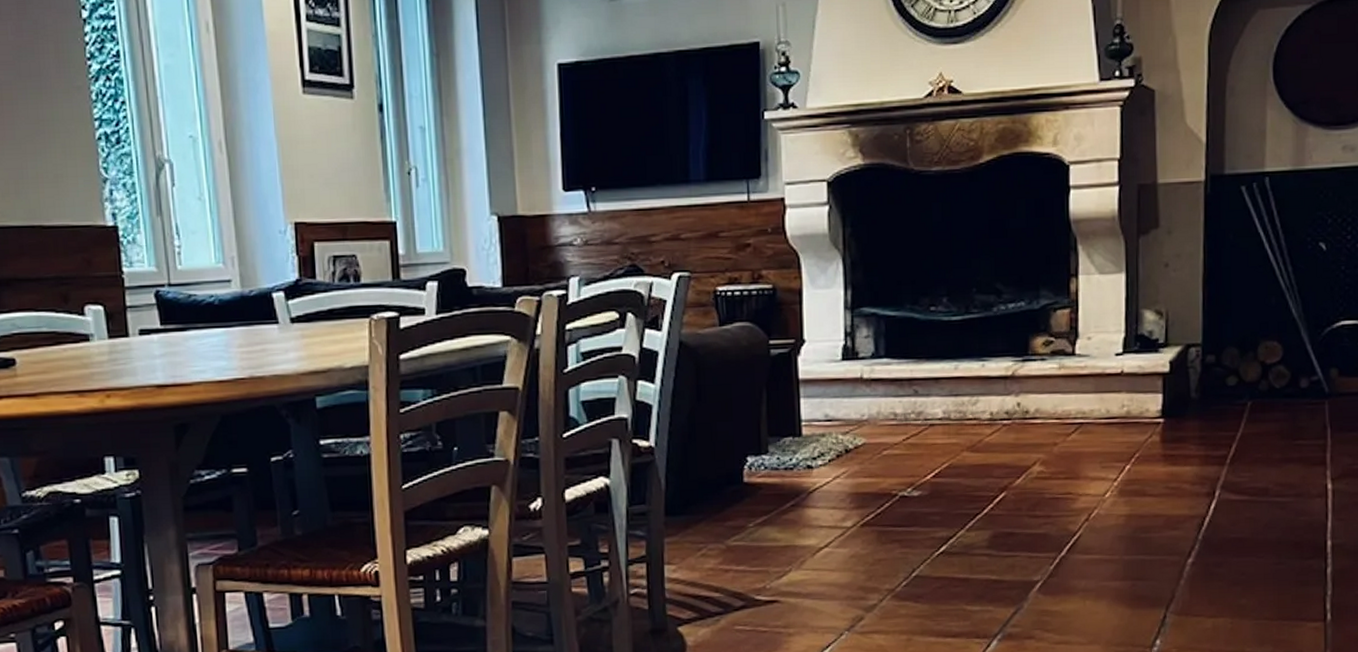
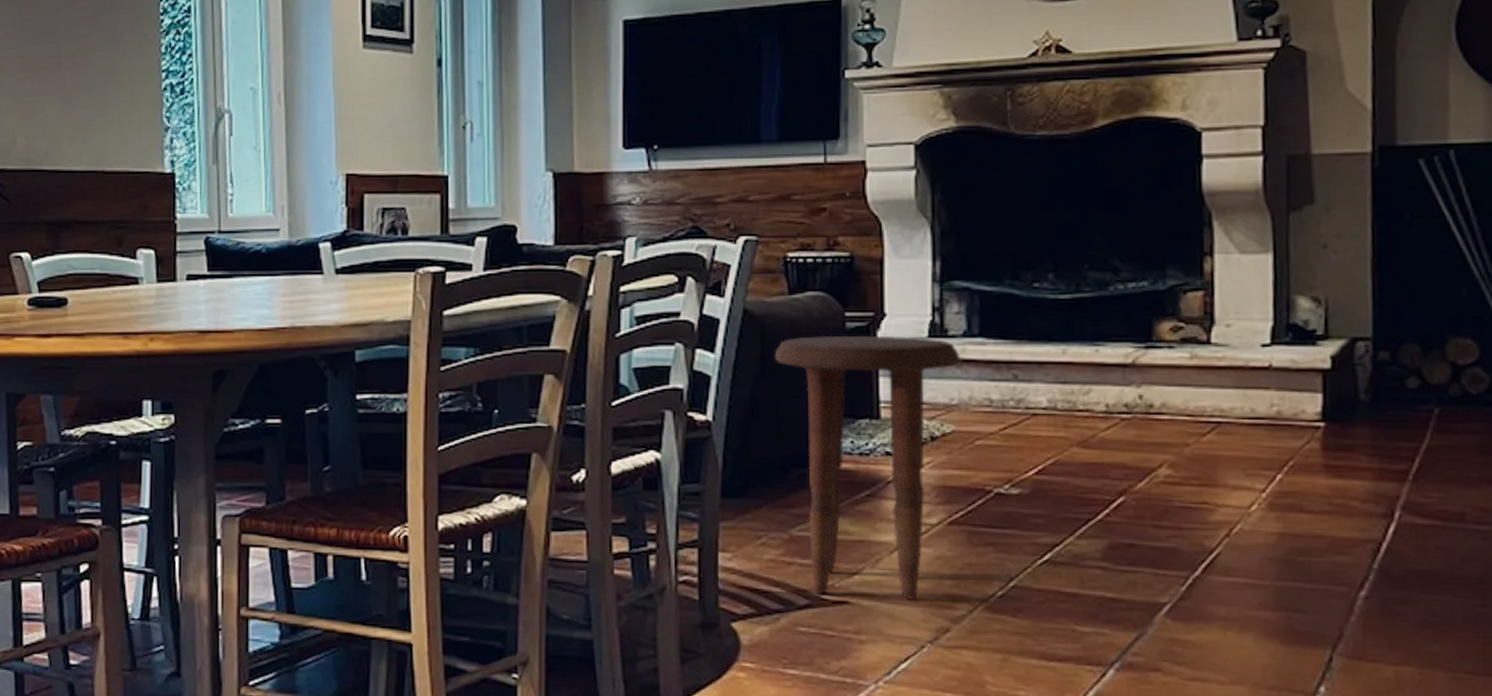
side table: none [708,359,869,596] -> present [774,335,960,600]

